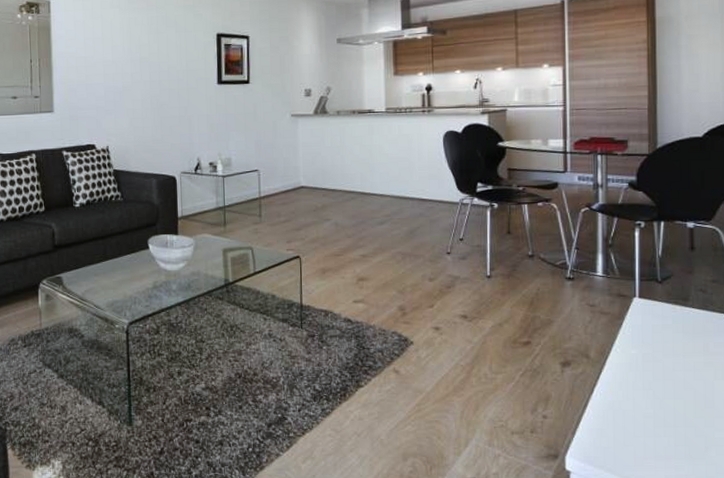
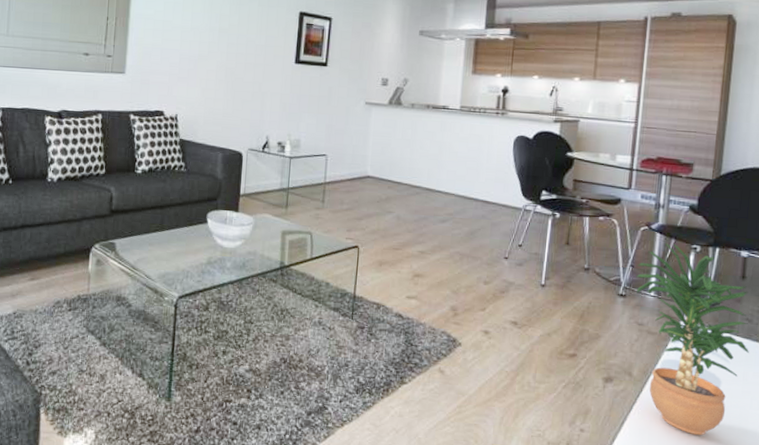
potted plant: none [582,221,707,412] -> present [636,243,749,436]

